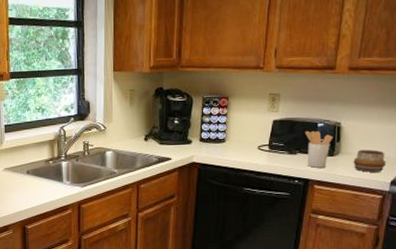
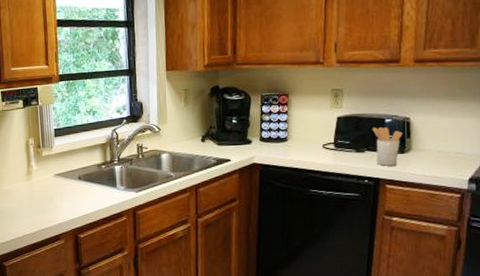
decorative bowl: present [353,150,386,172] -> none [426,145,462,170]

